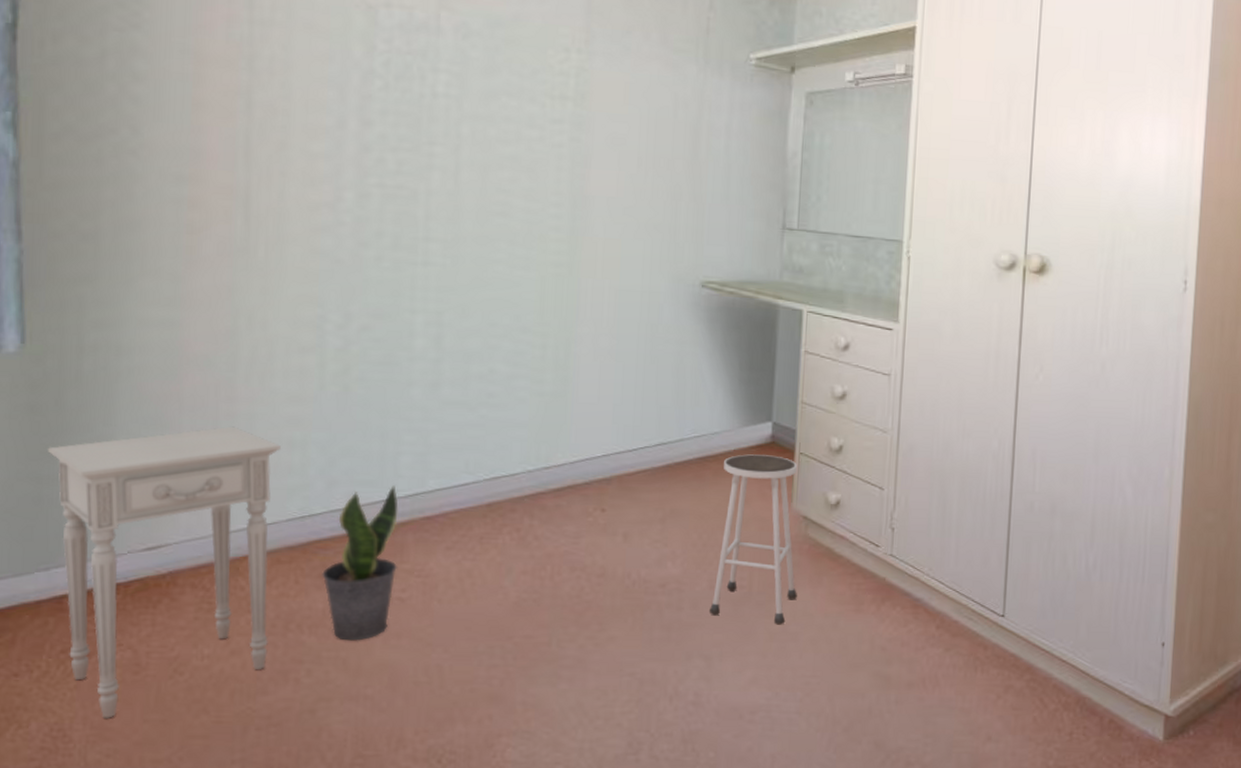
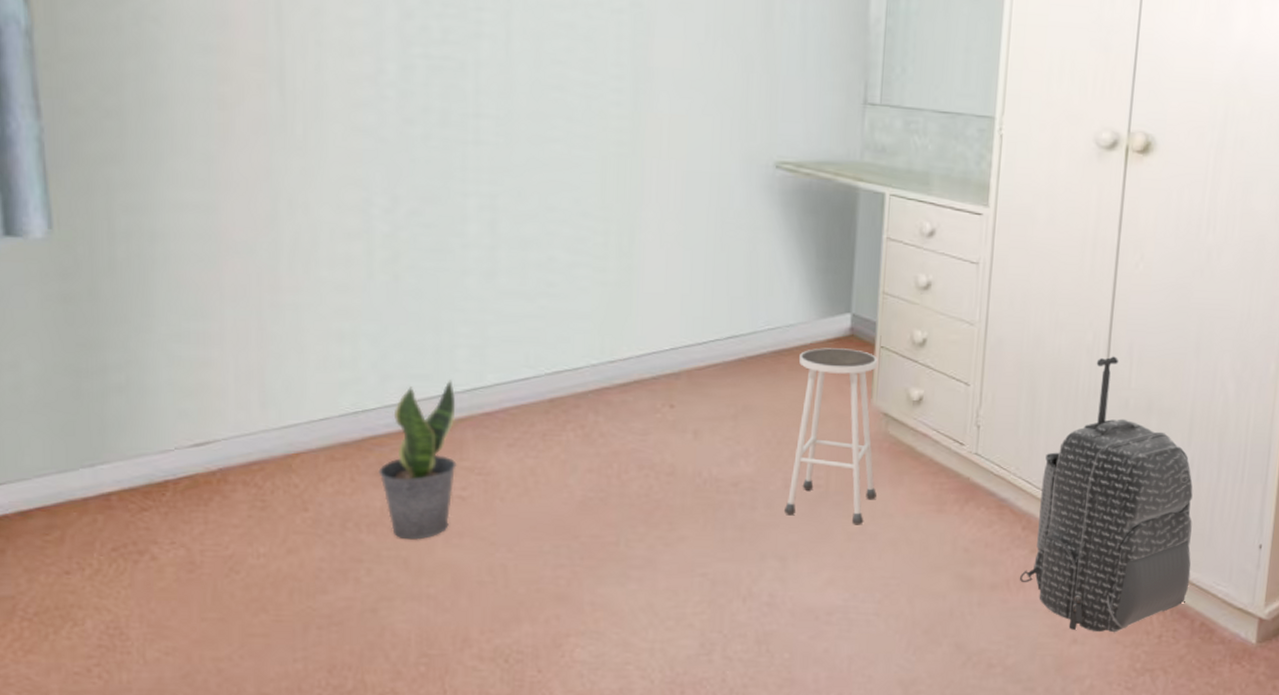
nightstand: present [48,426,281,718] -> none [85,317,330,617]
suitcase: none [934,462,1098,730] -> present [1019,356,1193,633]

